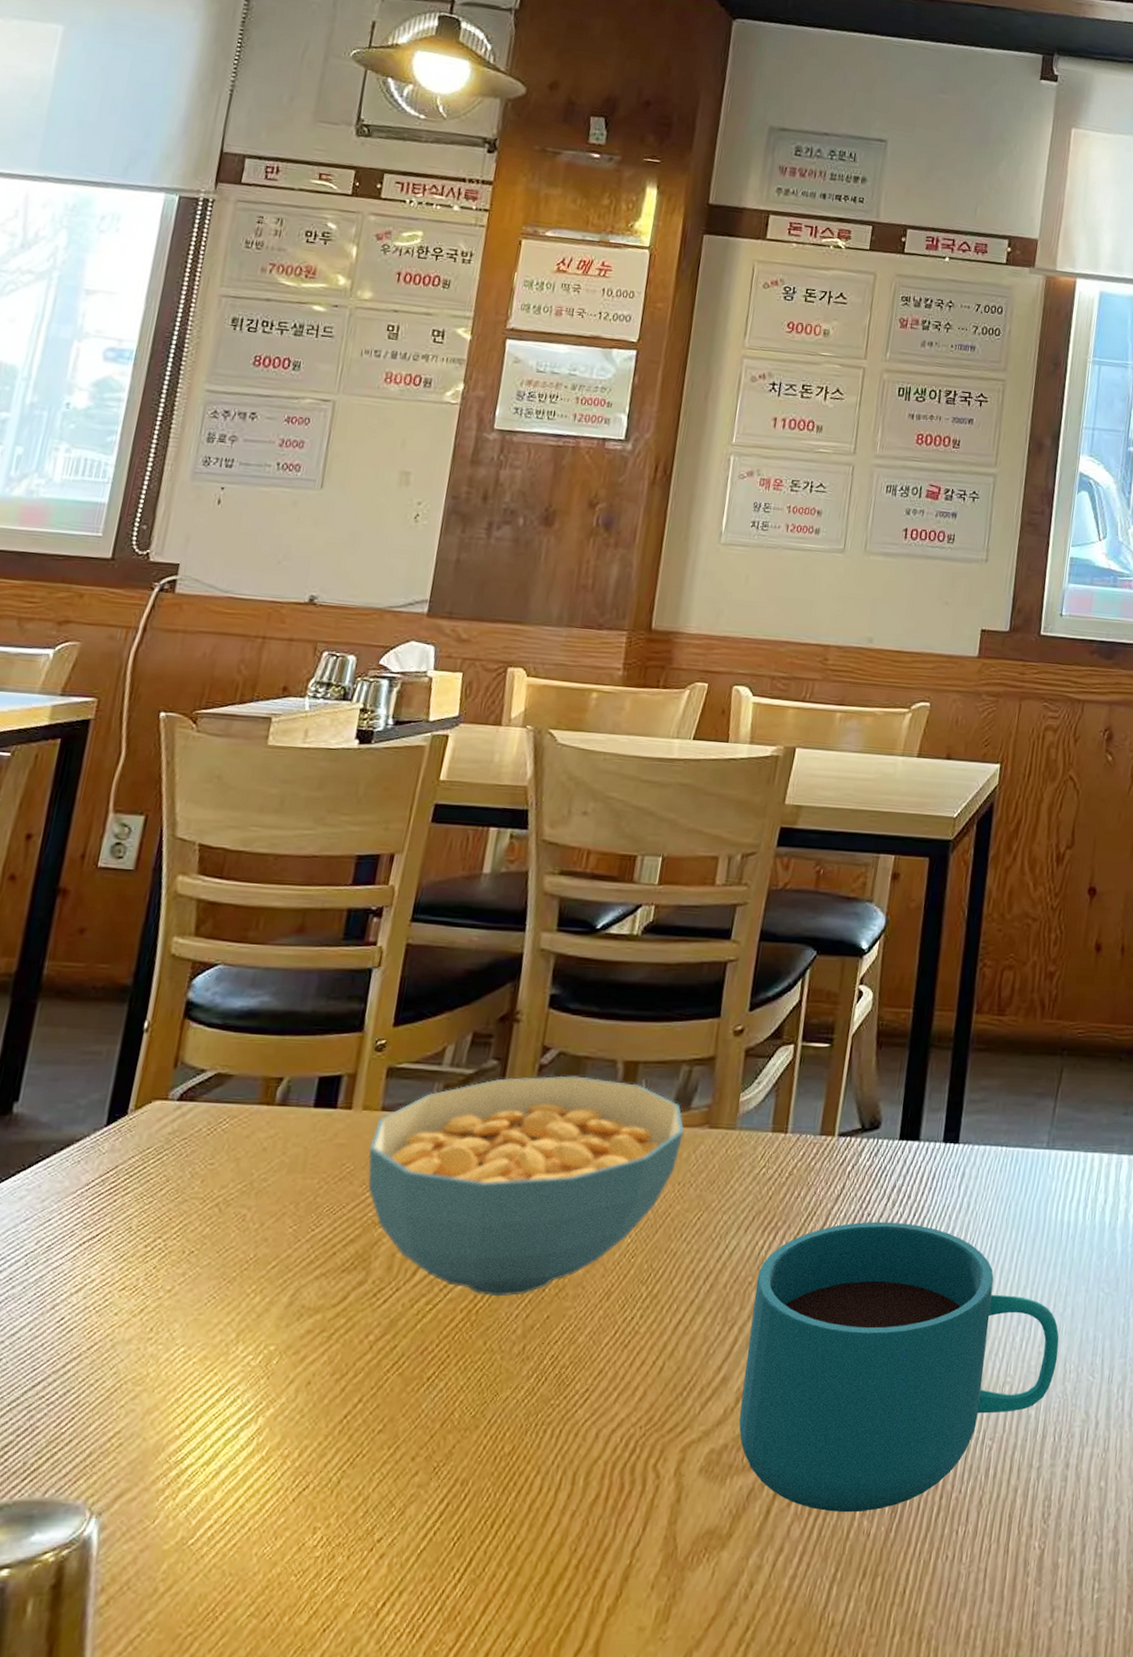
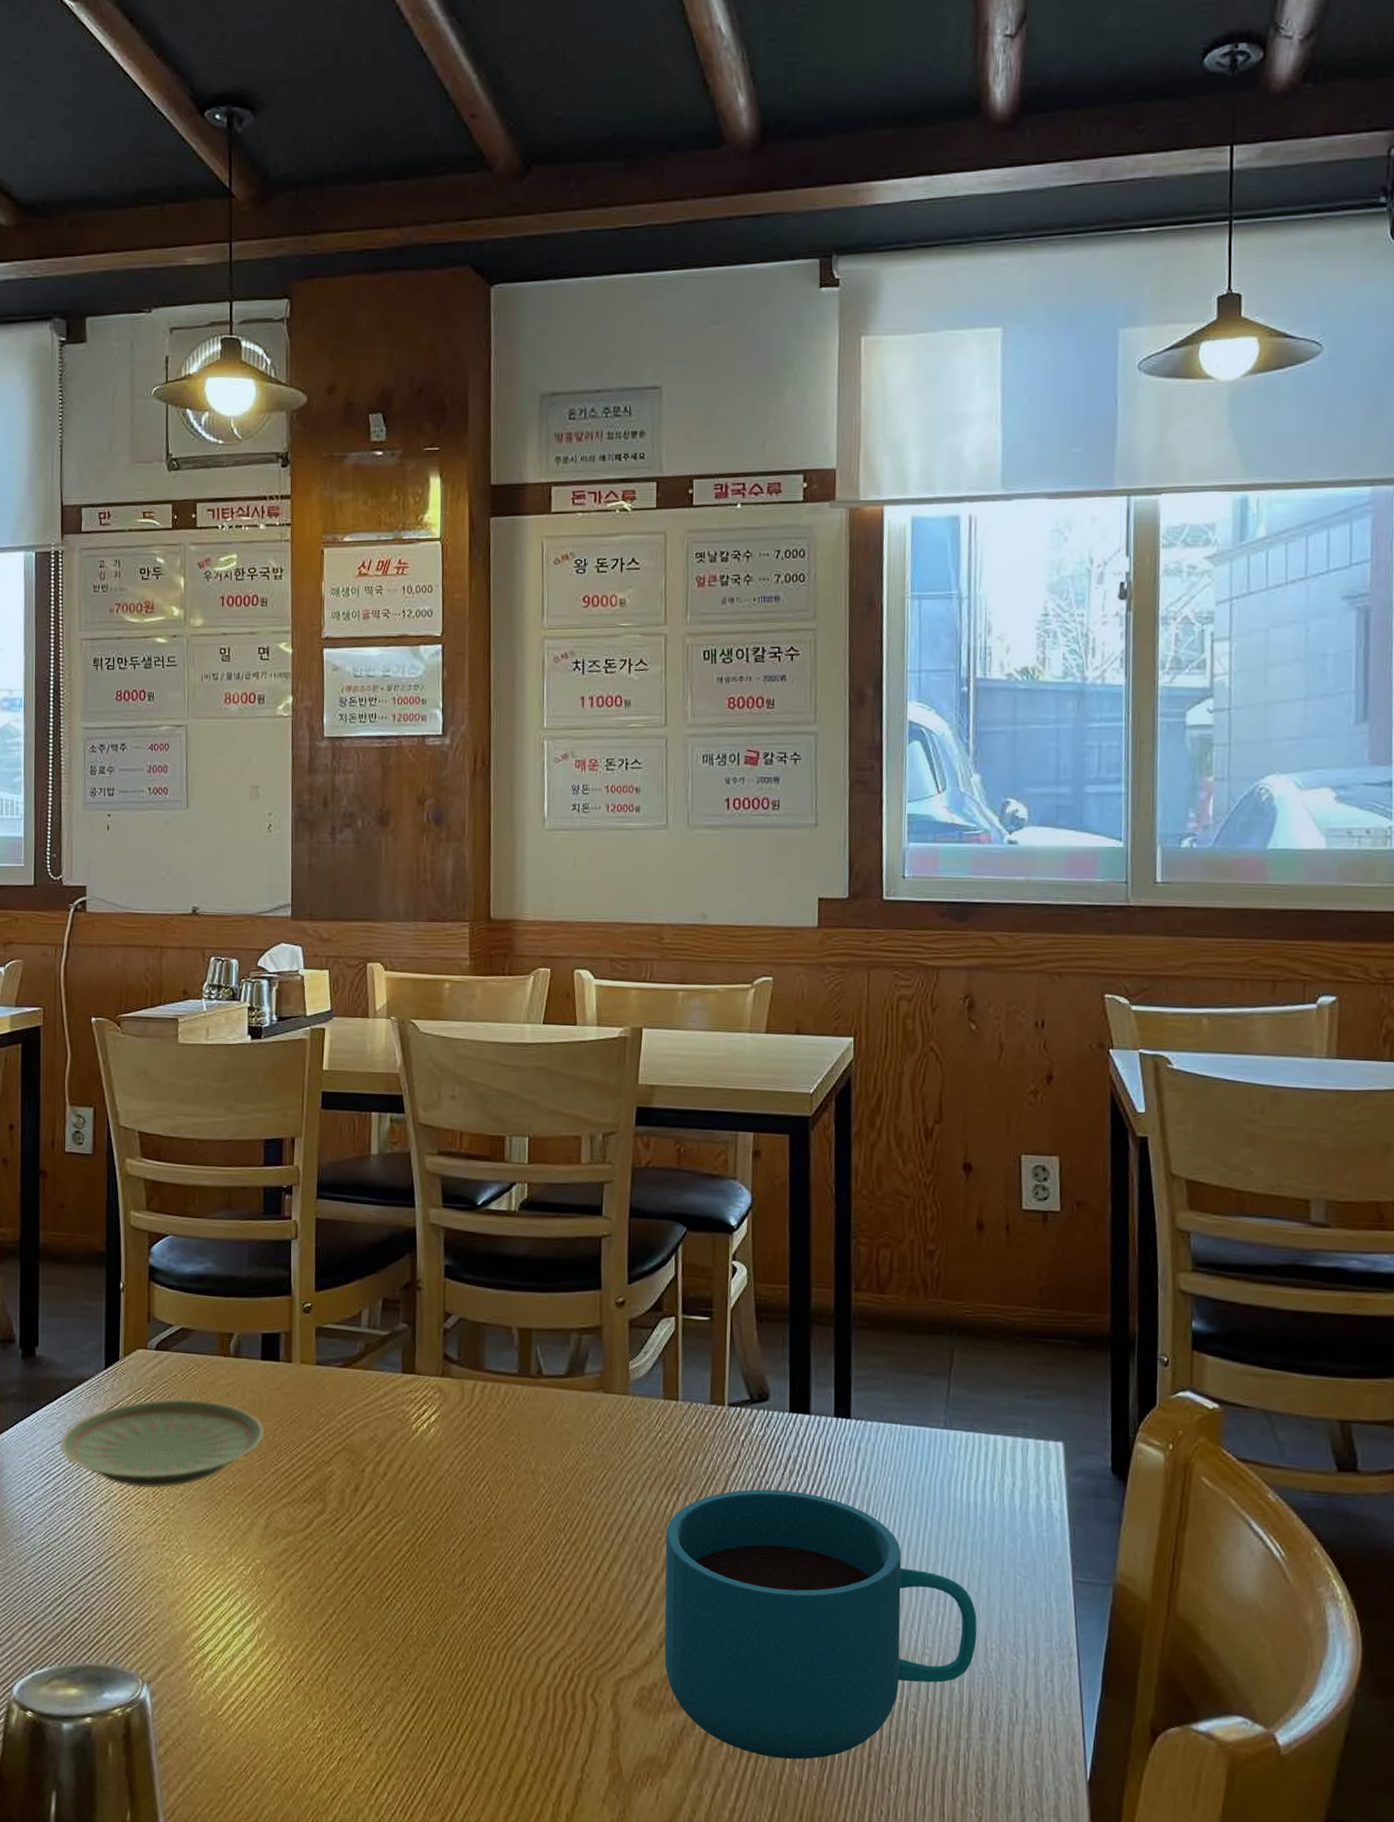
plate: none [26,1157,305,1269] -> present [60,1399,264,1488]
cereal bowl: present [367,1075,685,1297] -> none [311,1339,582,1534]

